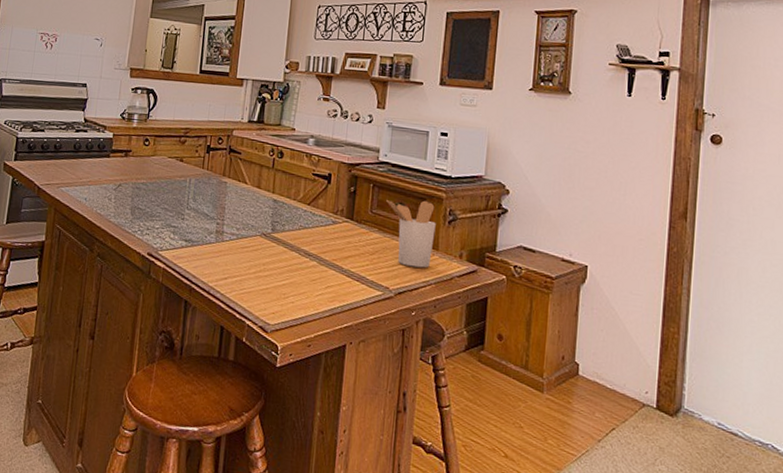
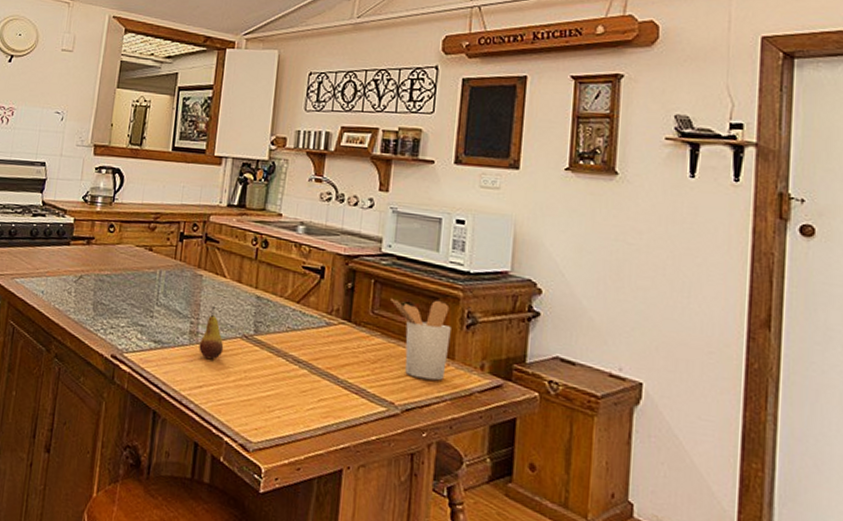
fruit: none [224,208,246,254] -> present [199,305,224,359]

